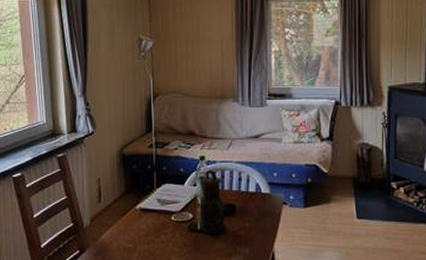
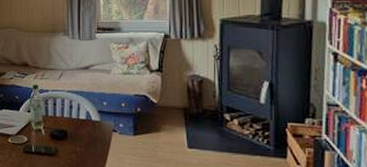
teapot: present [199,170,225,235] -> none [33,98,58,157]

